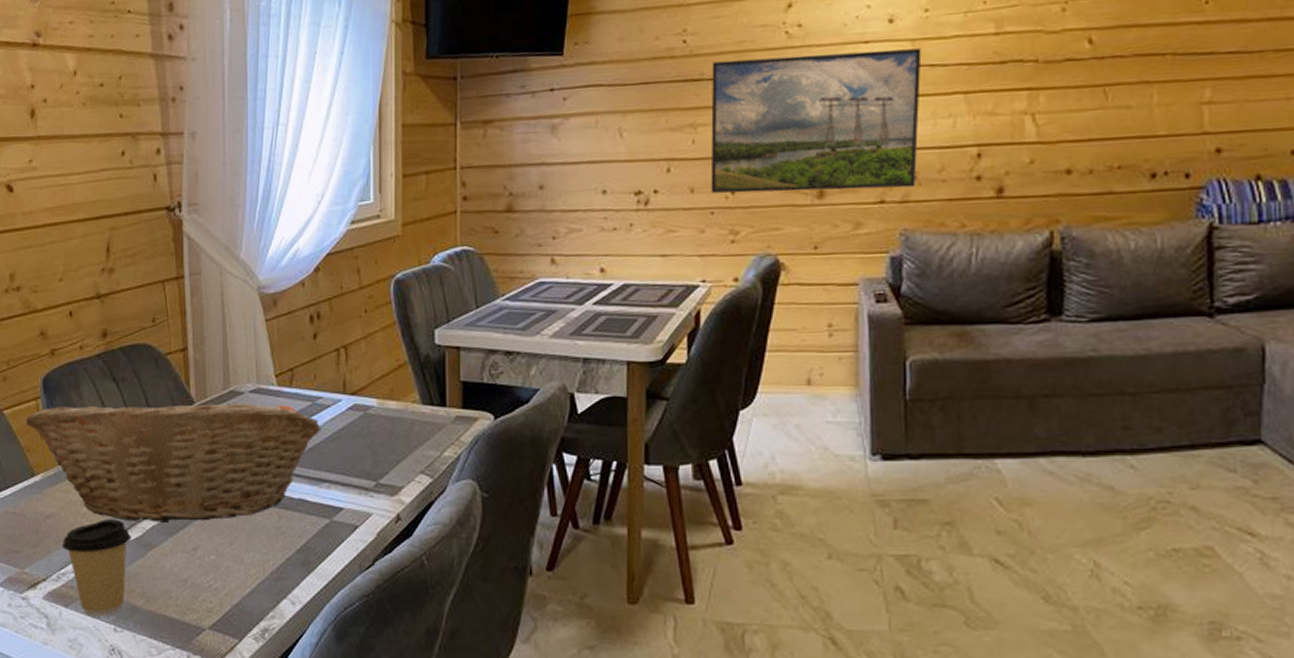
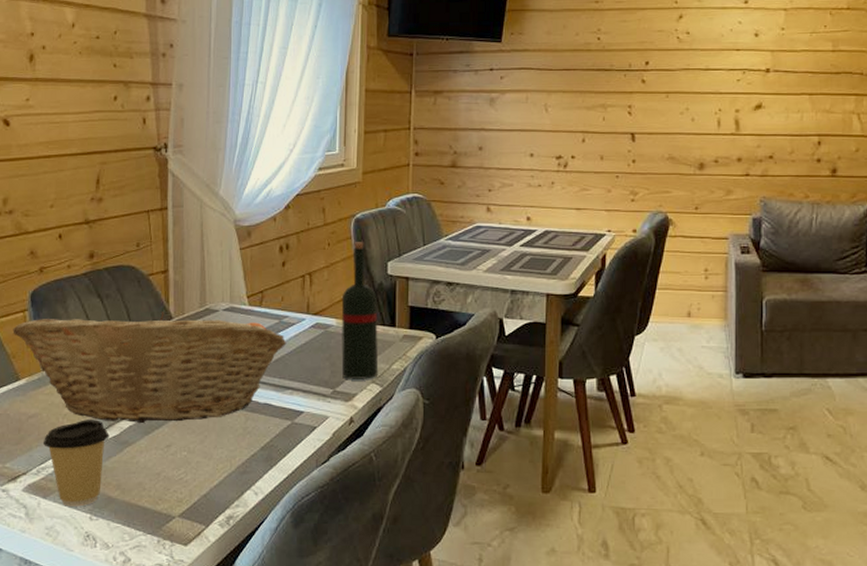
wine bottle: none [382,307,428,469] -> present [341,242,379,379]
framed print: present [710,48,922,194] -> none [617,56,779,165]

